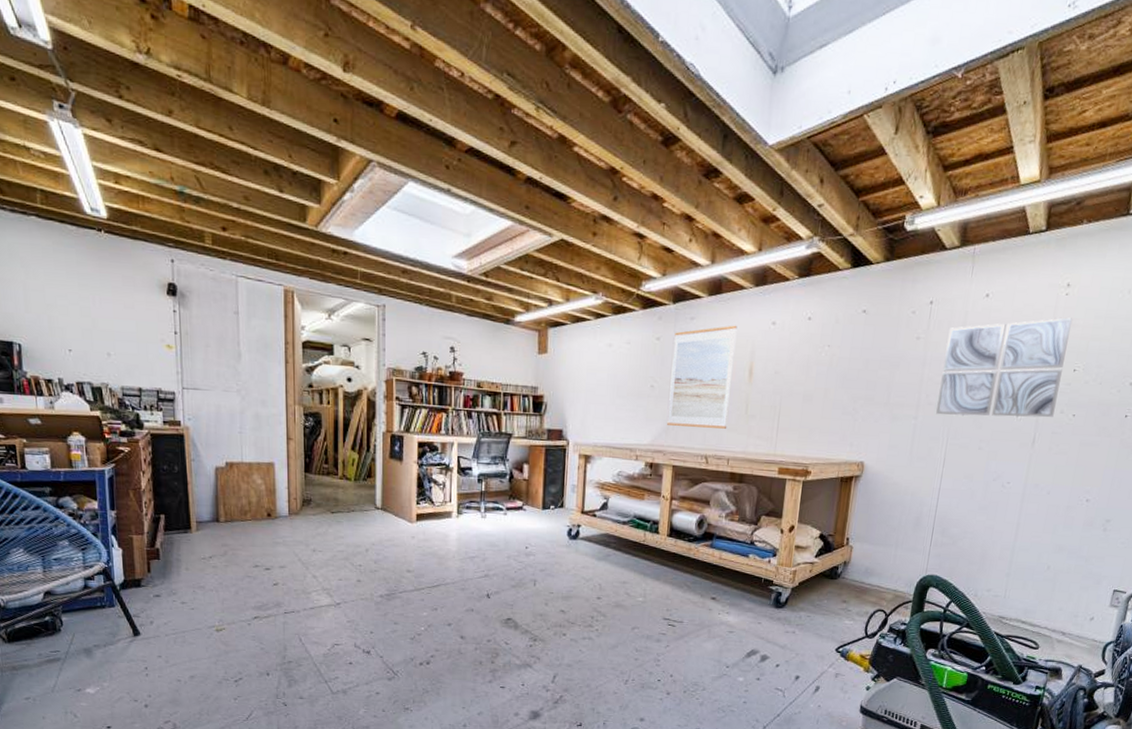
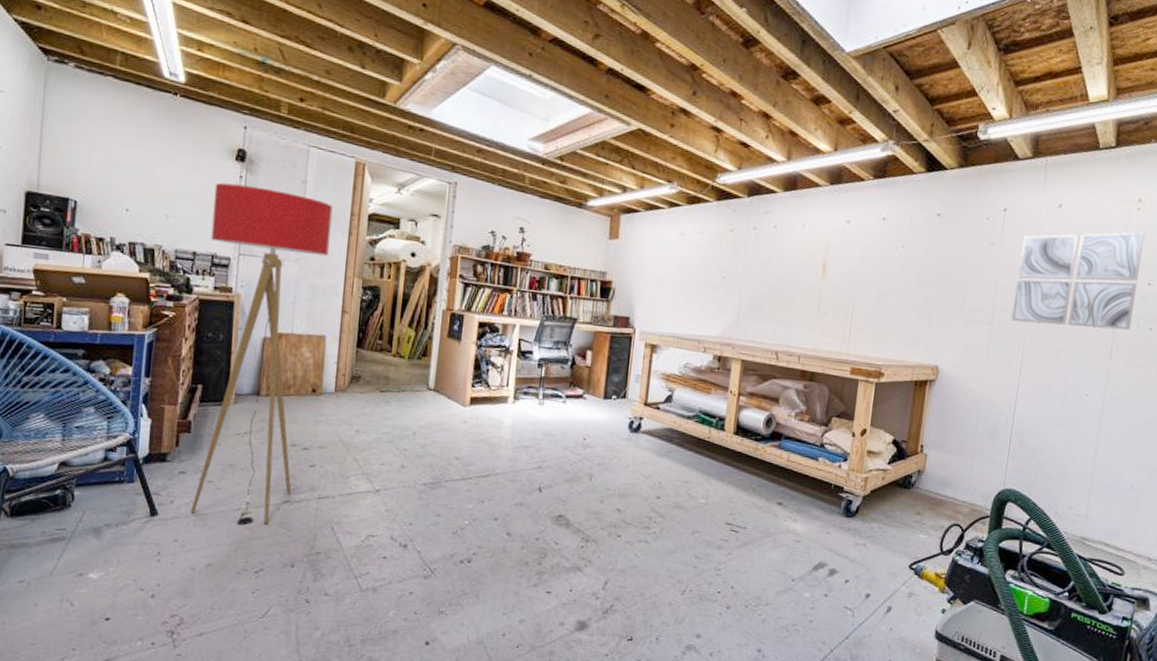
floor lamp: none [150,318,268,640] -> present [191,182,333,525]
wall art: present [667,325,737,429] -> none [737,221,812,325]

